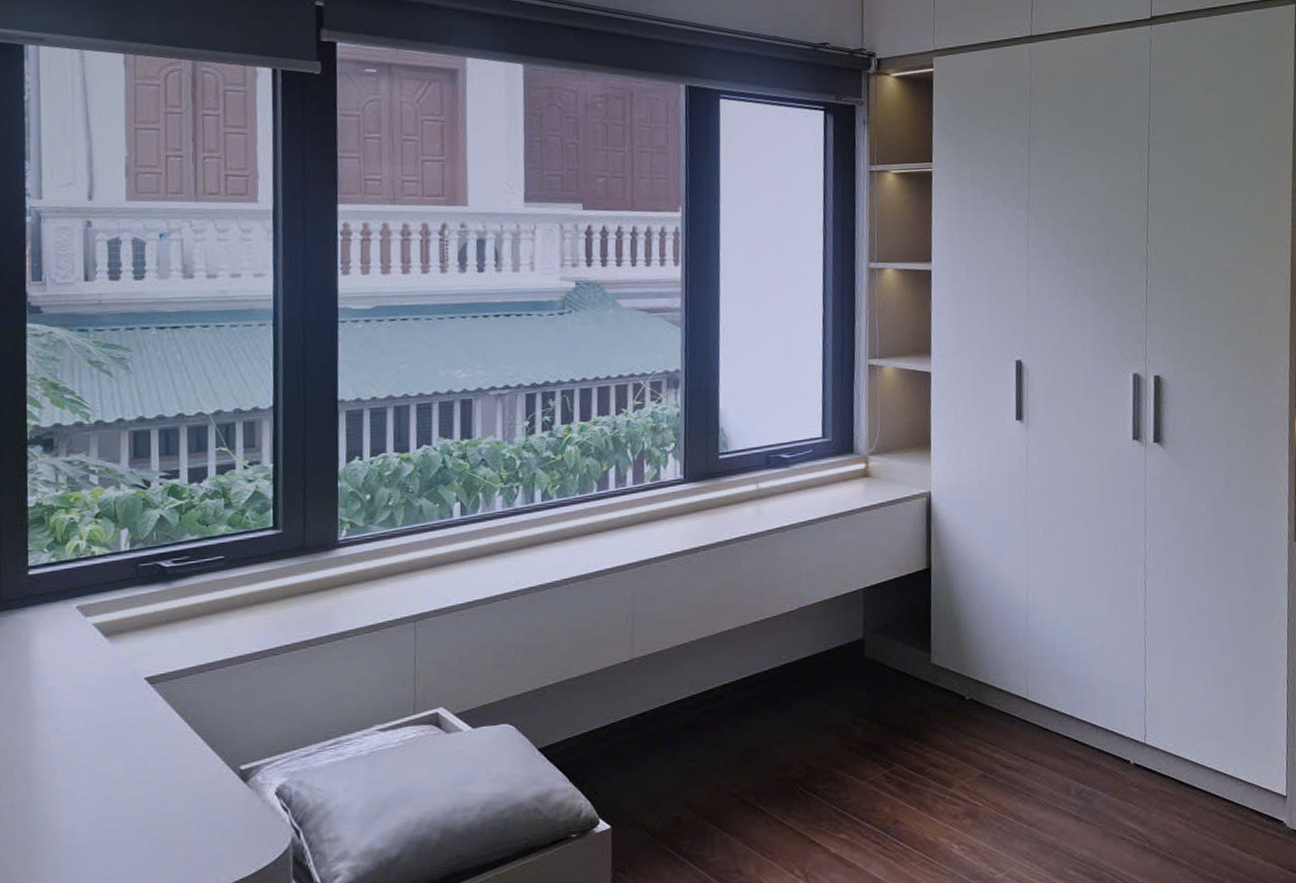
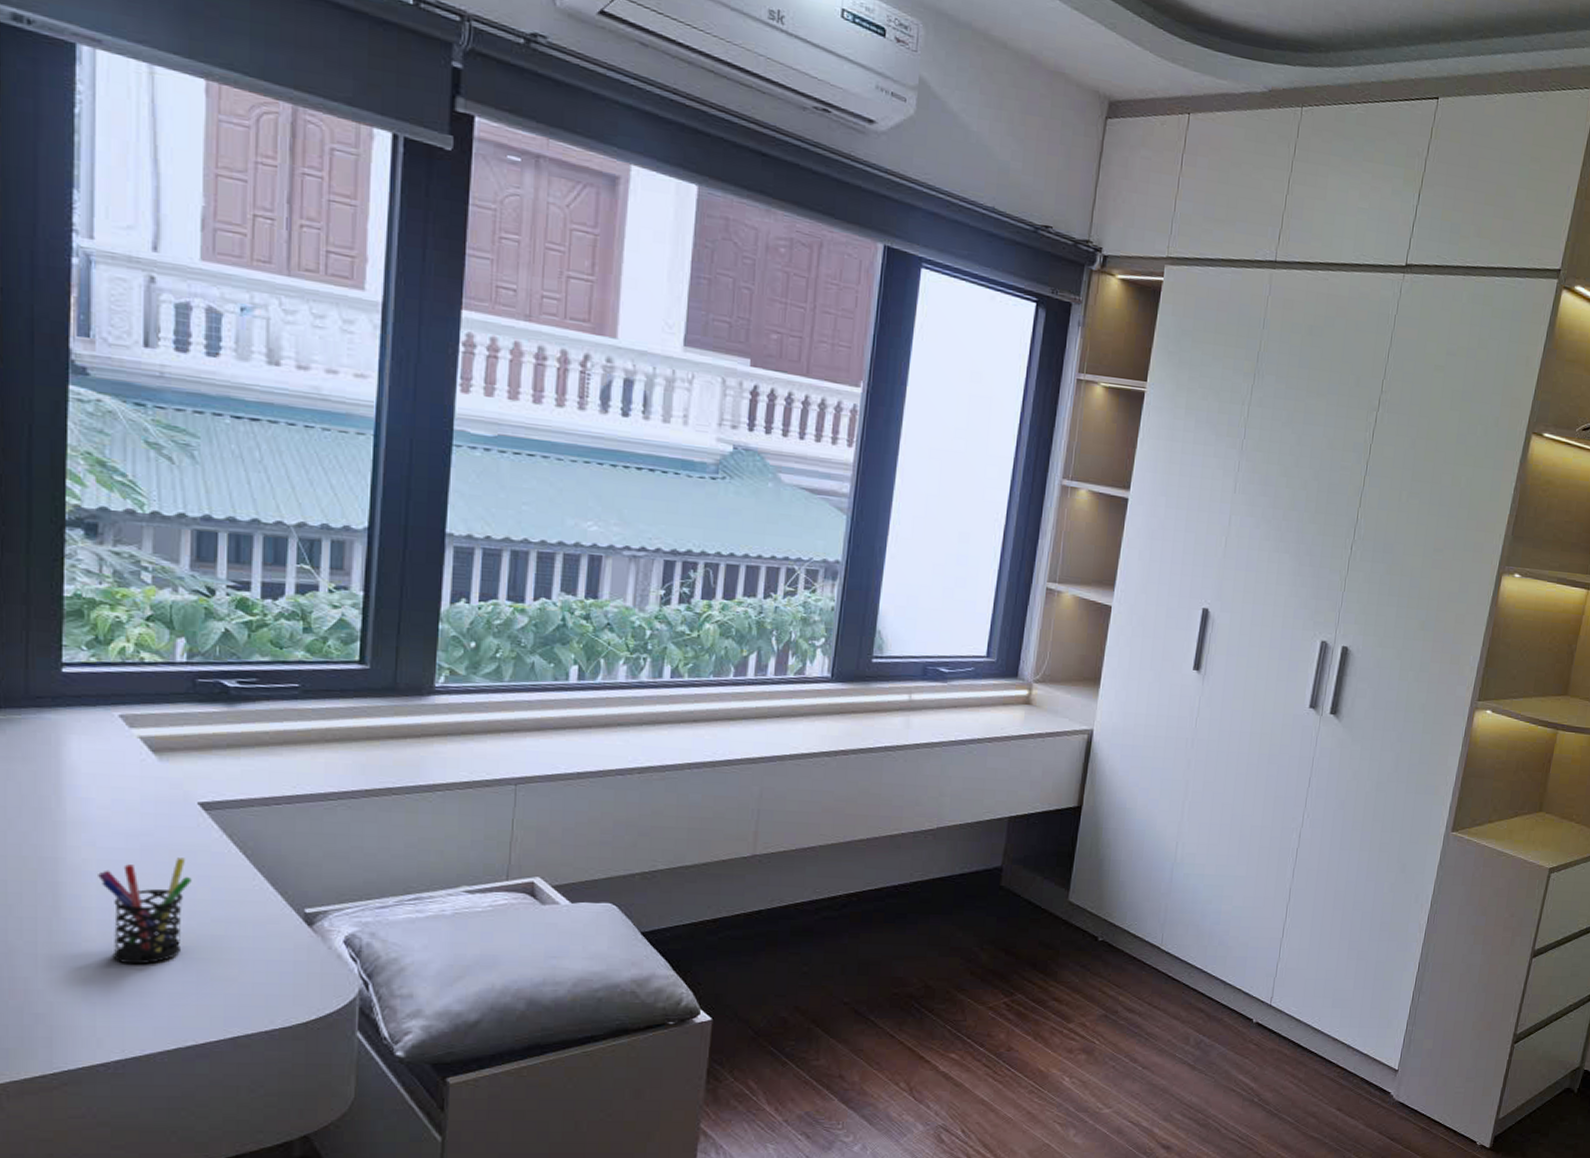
pen holder: none [64,731,142,840] -> present [98,857,192,965]

